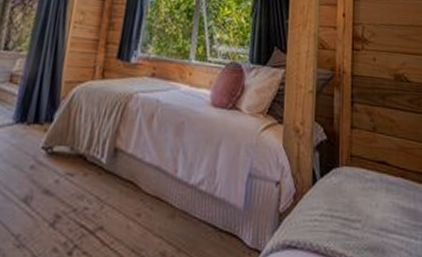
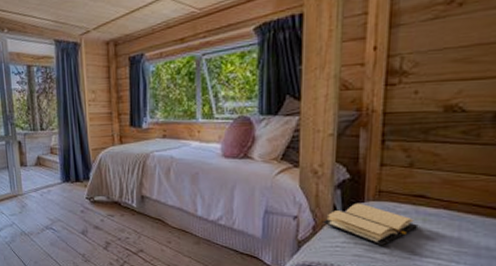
book: none [302,167,384,220] -> present [321,202,419,246]

